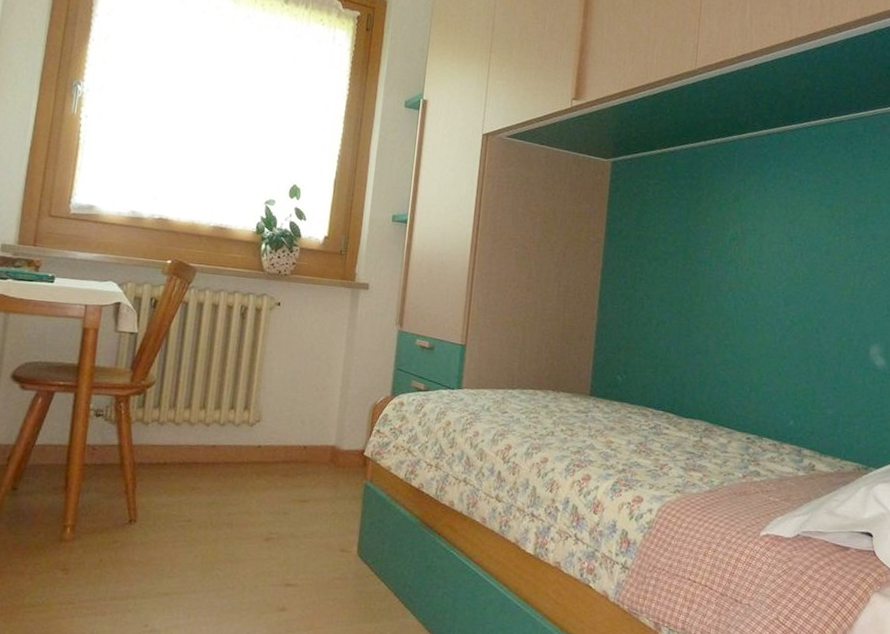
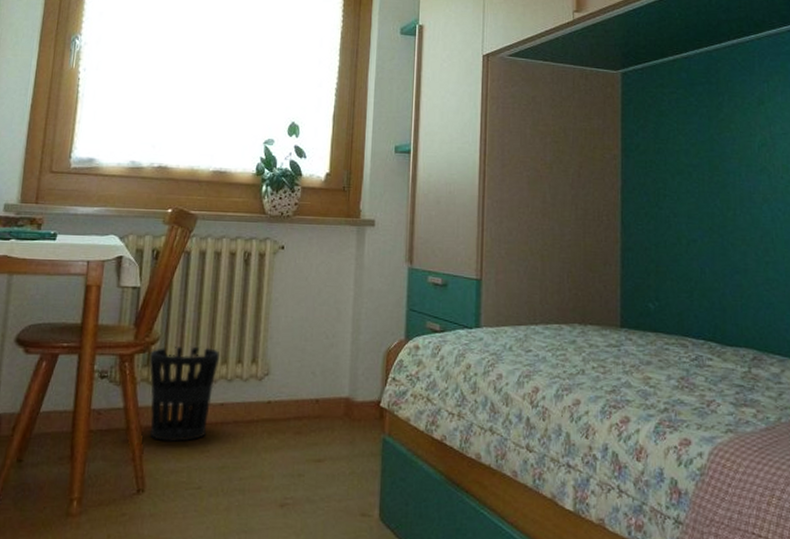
wastebasket: none [143,391,213,479] -> present [149,346,219,443]

